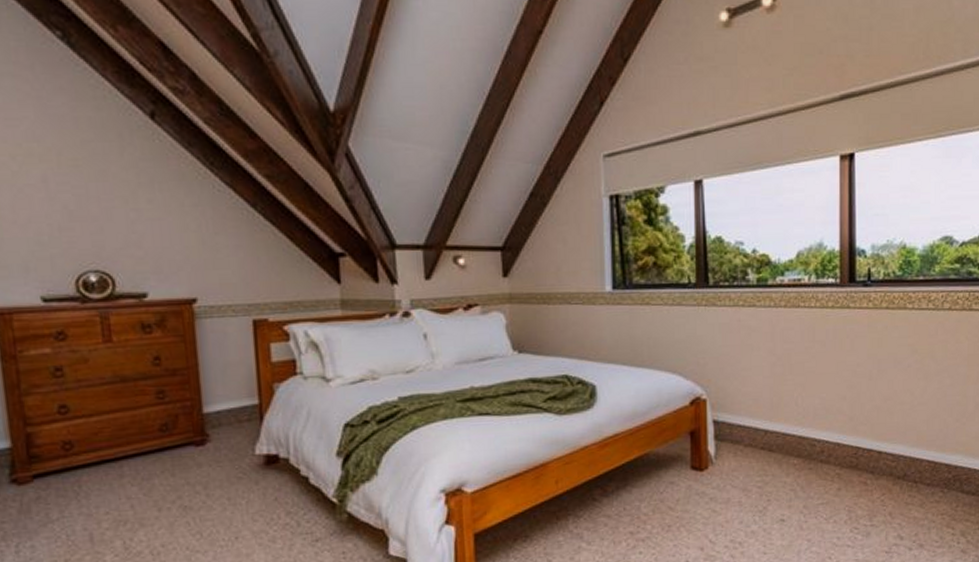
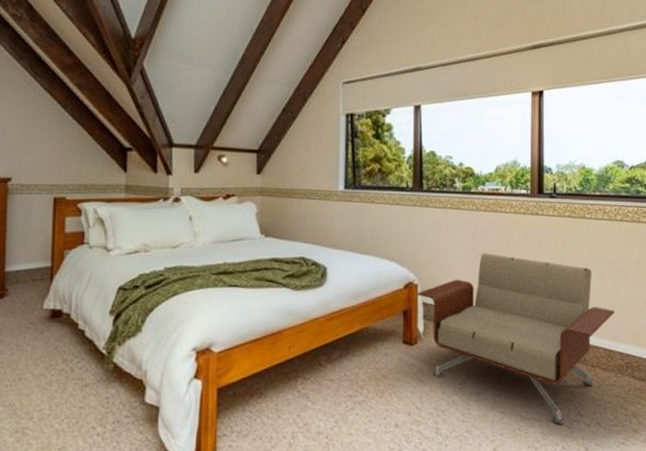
armchair: none [705,357,941,550] -> present [416,253,615,424]

